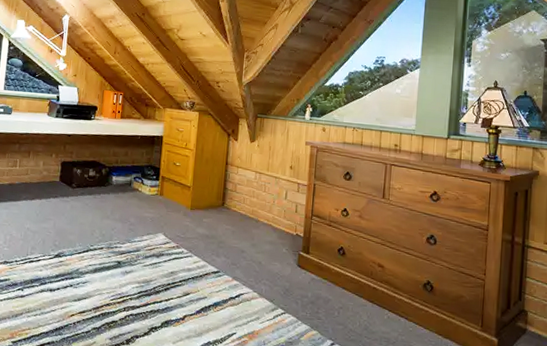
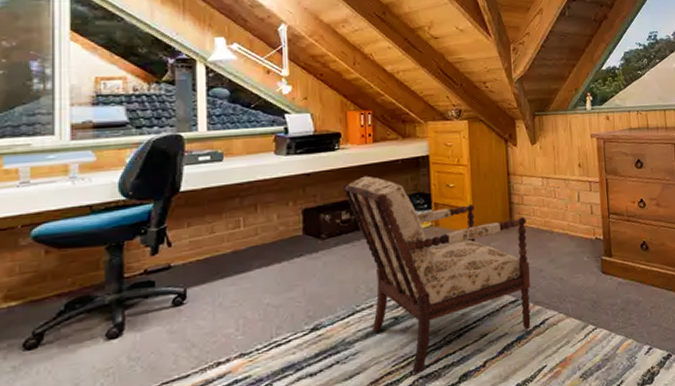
armchair: none [92,144,236,311] -> present [342,176,531,374]

